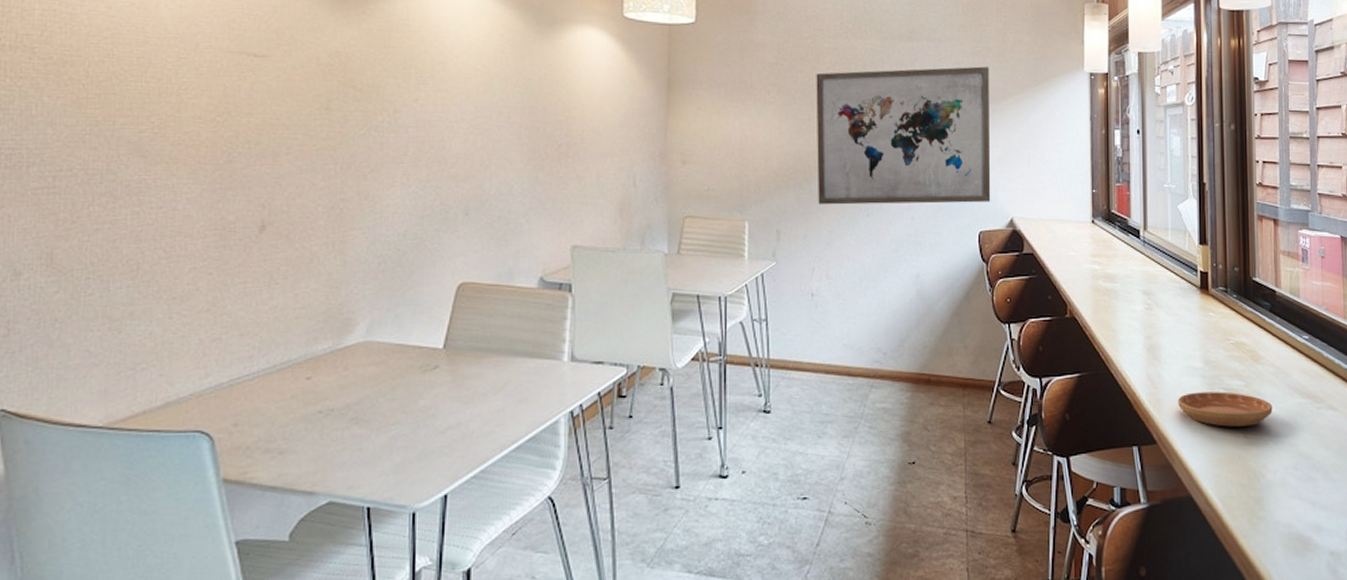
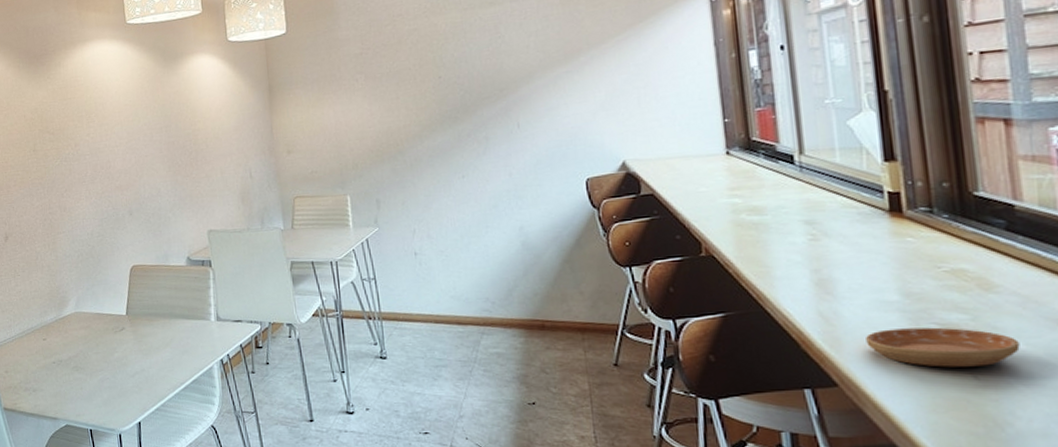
wall art: present [816,66,991,205] -> none [399,14,597,173]

